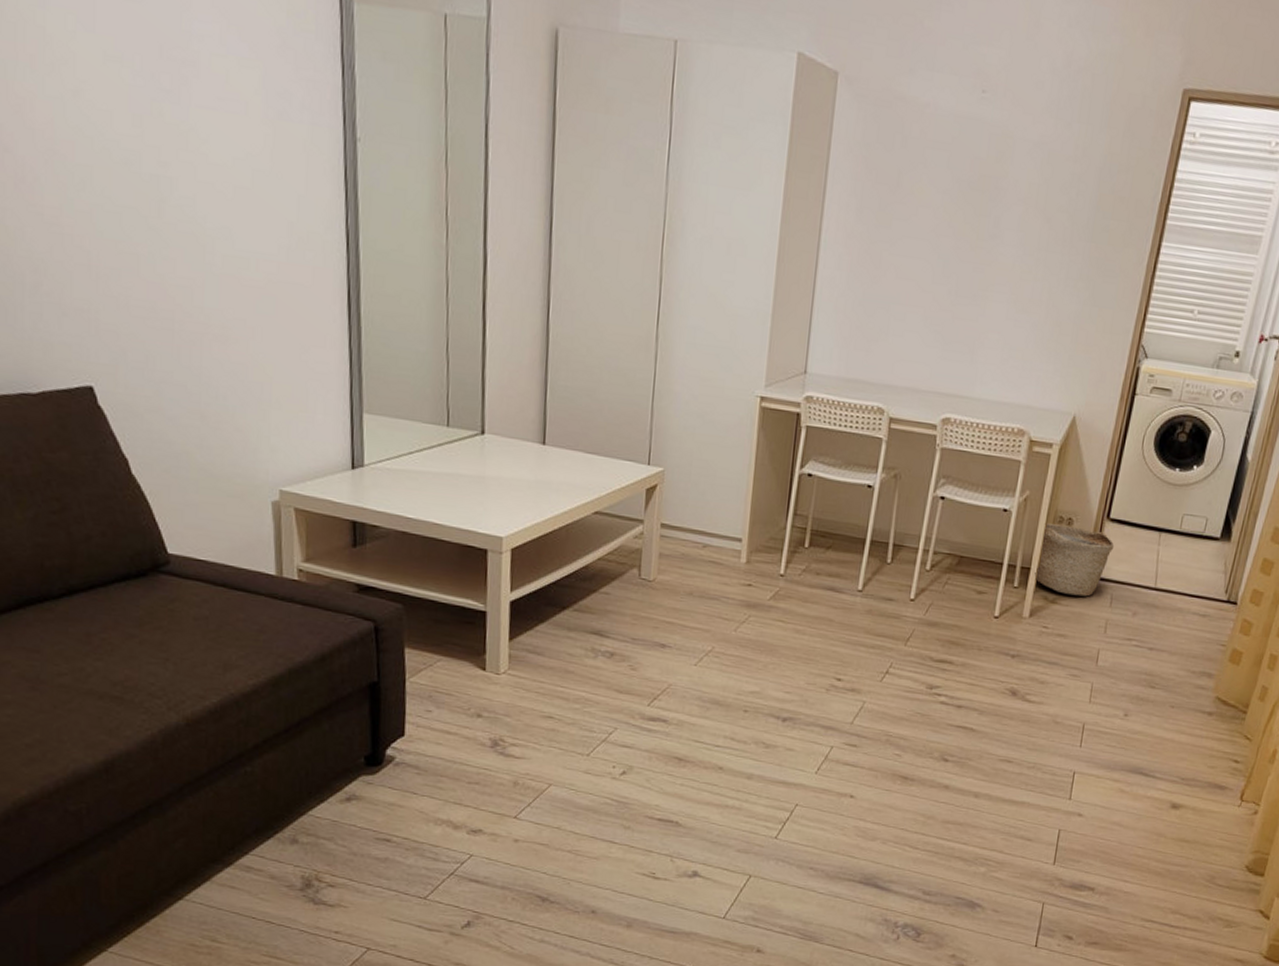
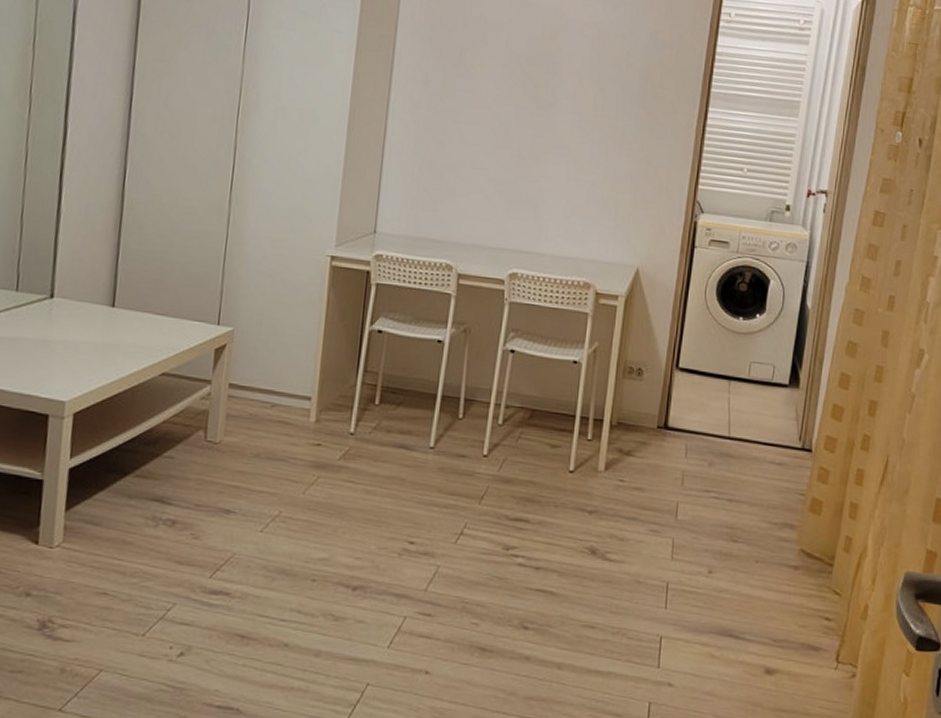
basket: present [1034,523,1115,597] -> none [607,374,686,448]

